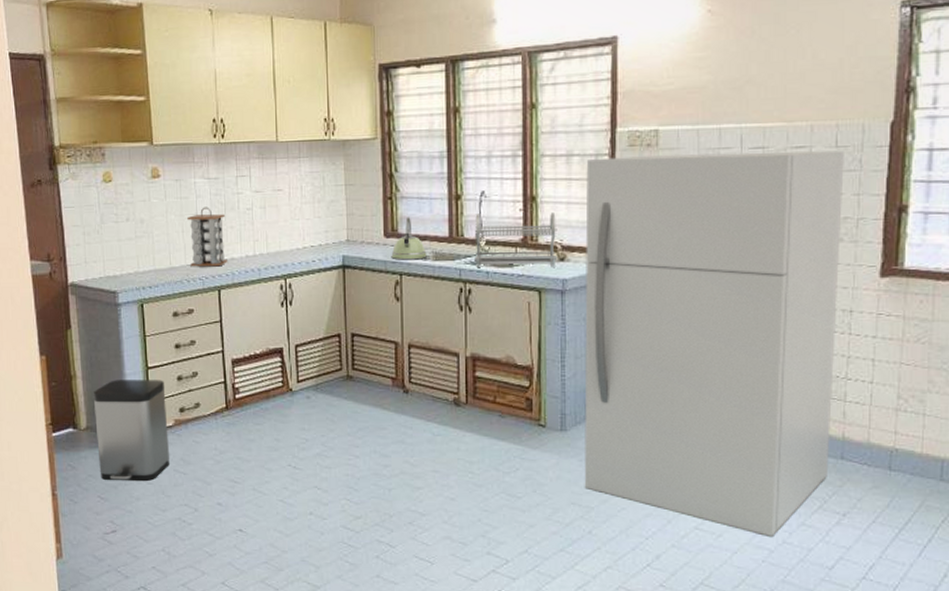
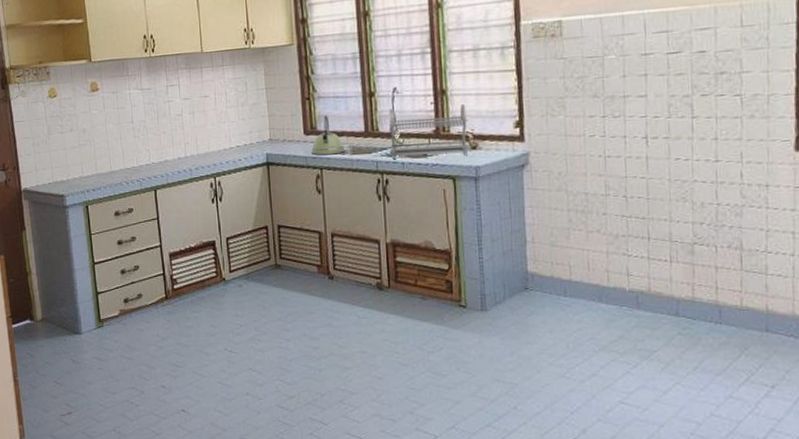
pedal bin: present [93,380,169,481] -> none [46,274,117,366]
spice rack: present [187,206,227,267] -> none [124,115,162,170]
refrigerator: present [584,150,844,536] -> none [492,29,754,409]

